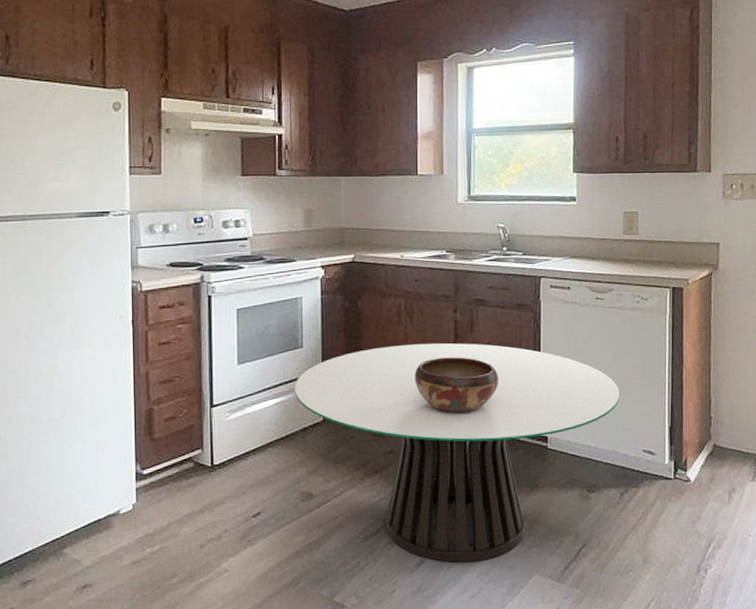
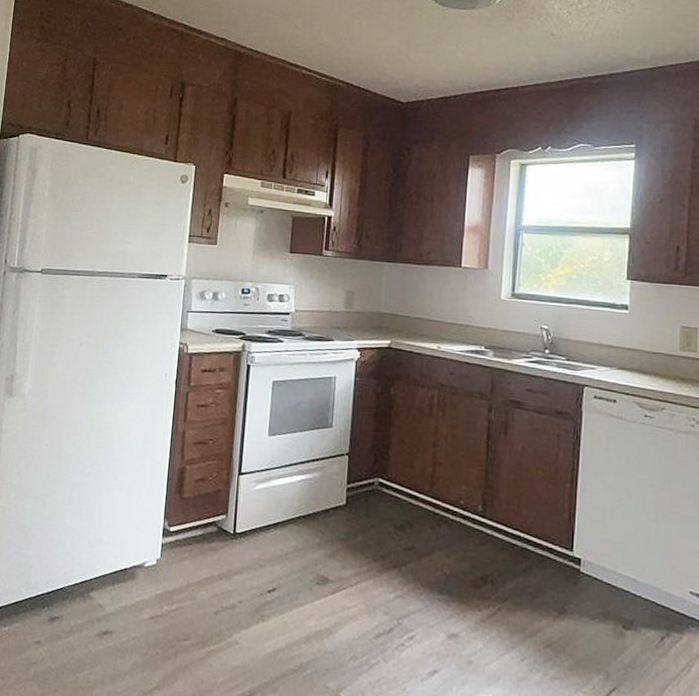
dining table: present [295,343,620,562] -> none [320,437,666,684]
decorative bowl: present [414,357,498,414] -> none [442,456,531,520]

